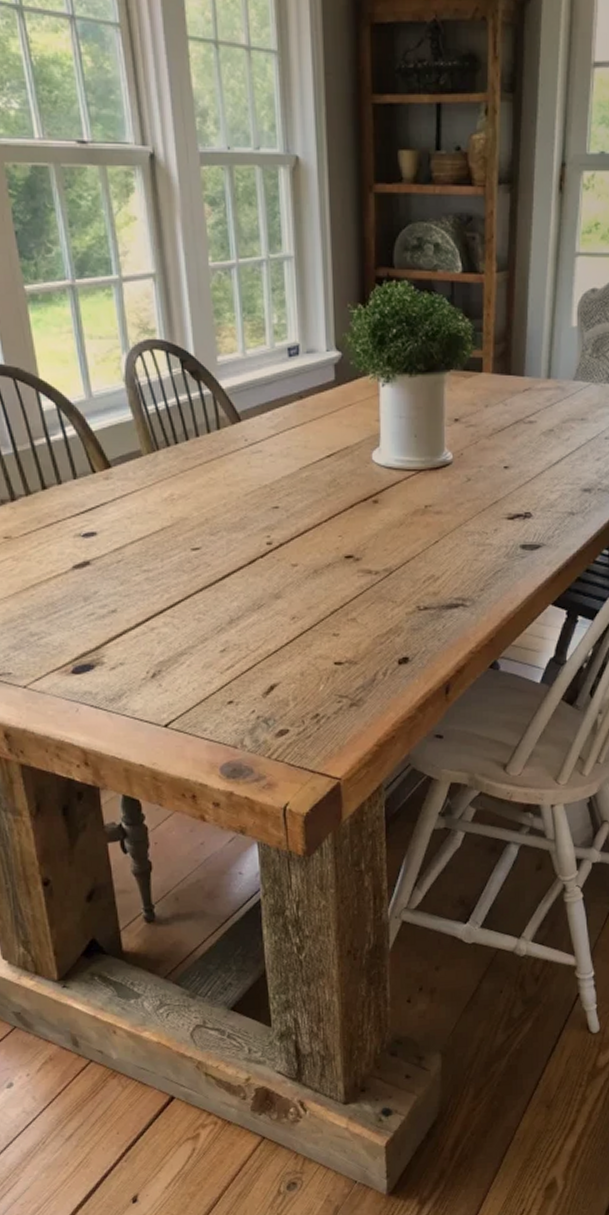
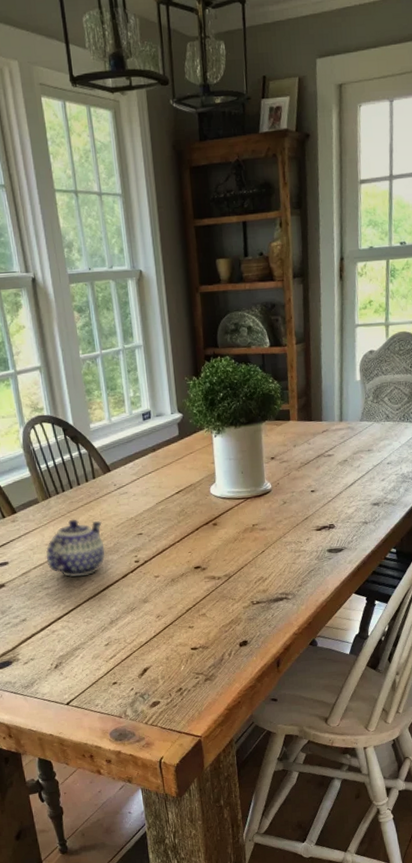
teapot: none [148,481,228,559] -> present [46,519,106,577]

